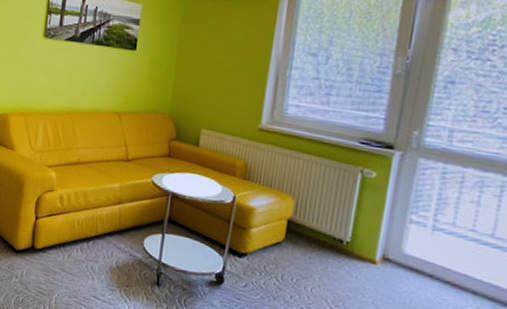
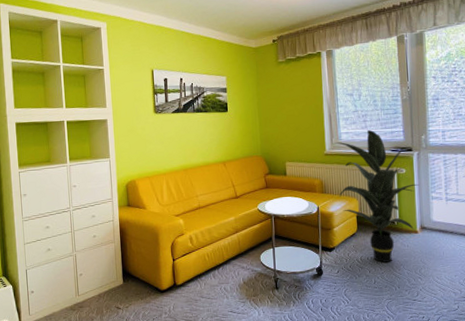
indoor plant: none [268,107,394,293] -> present [333,129,419,263]

